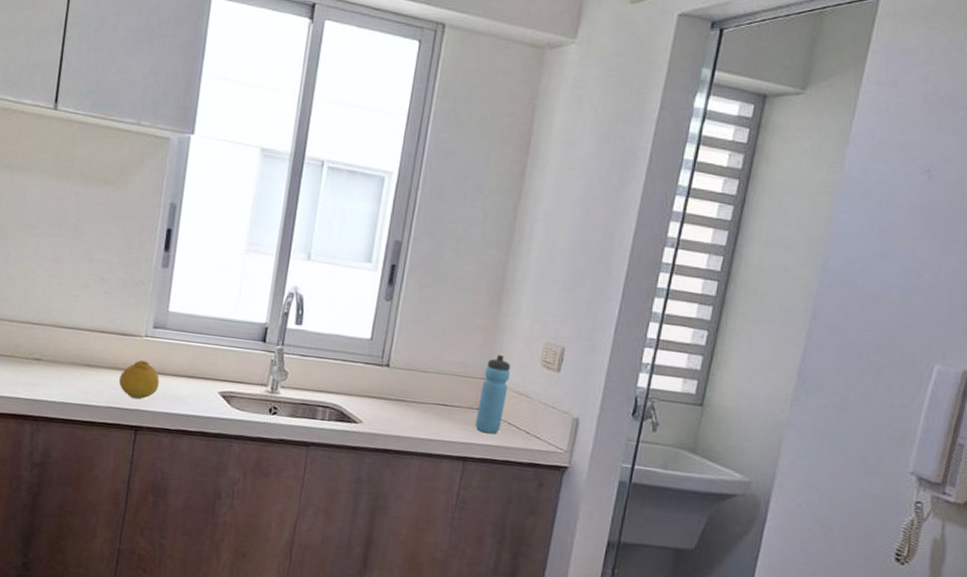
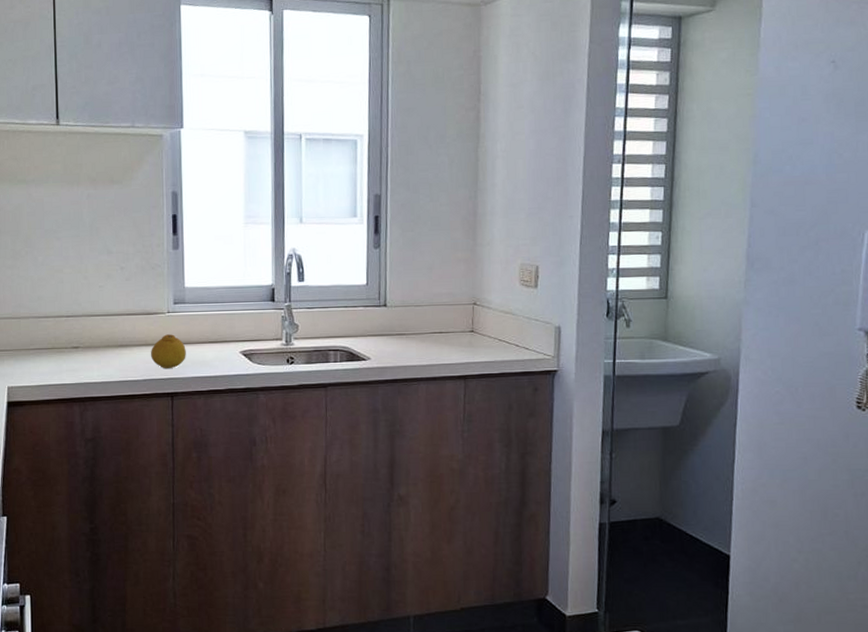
water bottle: present [475,355,511,434] -> none [470,281,494,352]

